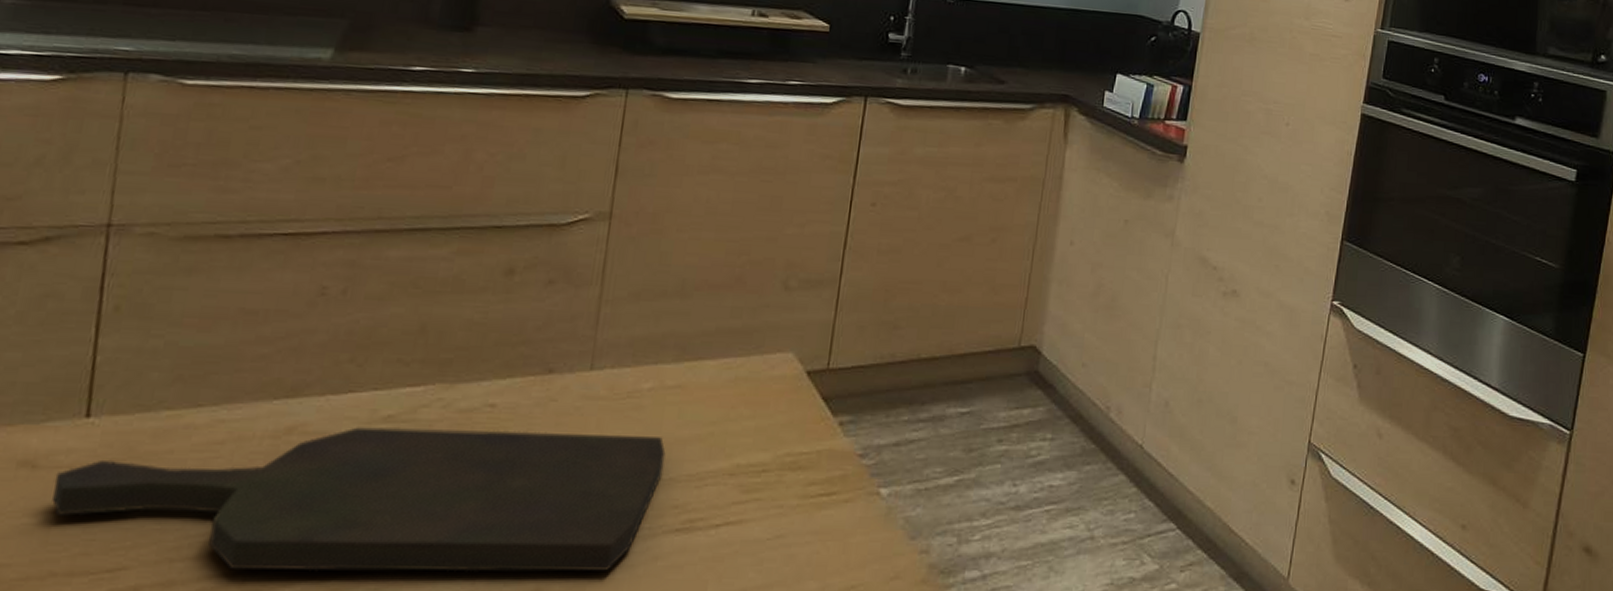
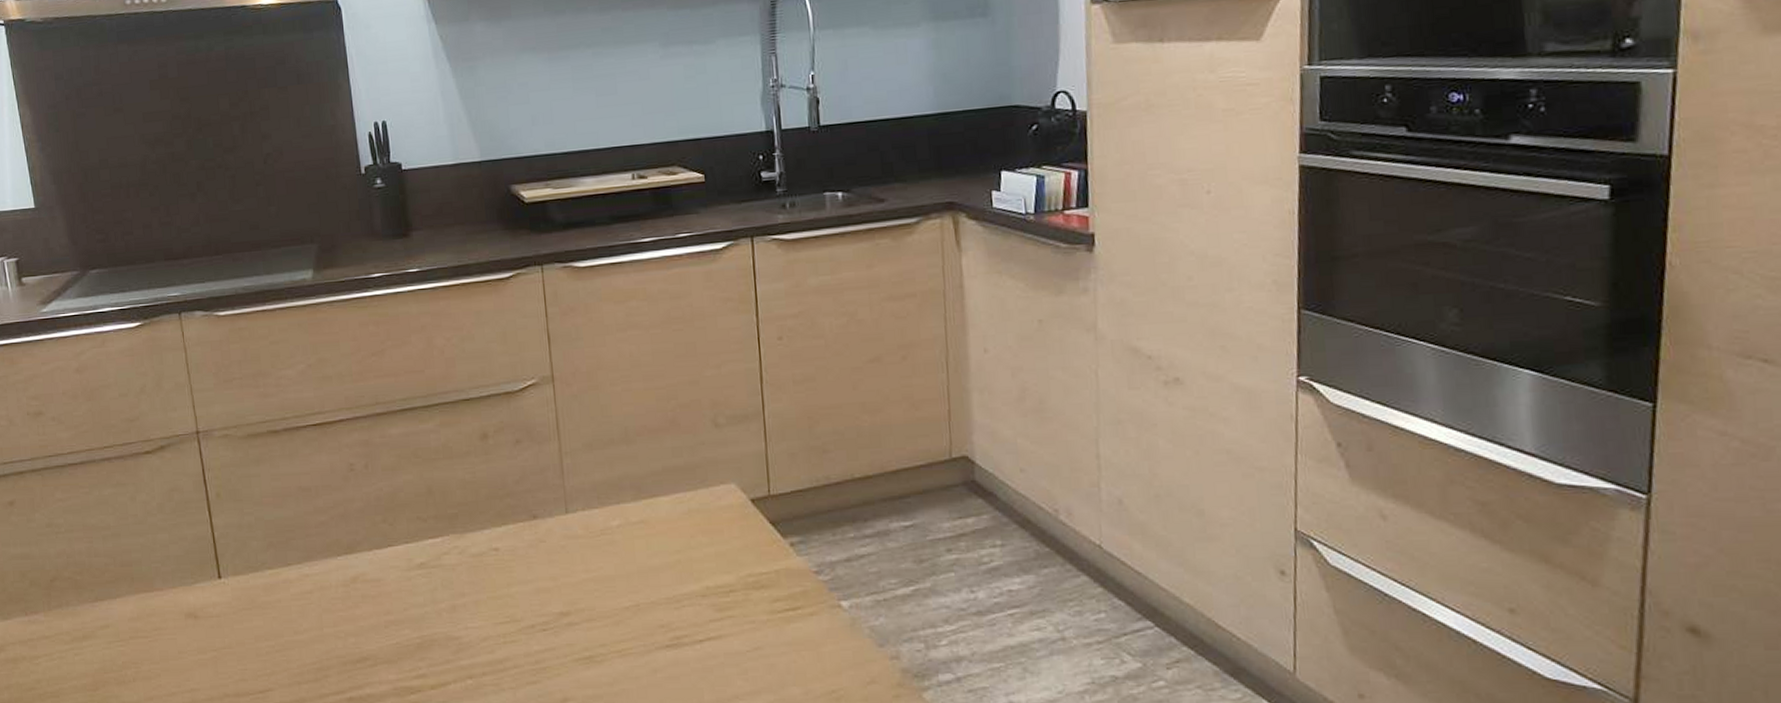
cutting board: present [52,427,666,572] -> none [210,567,645,690]

